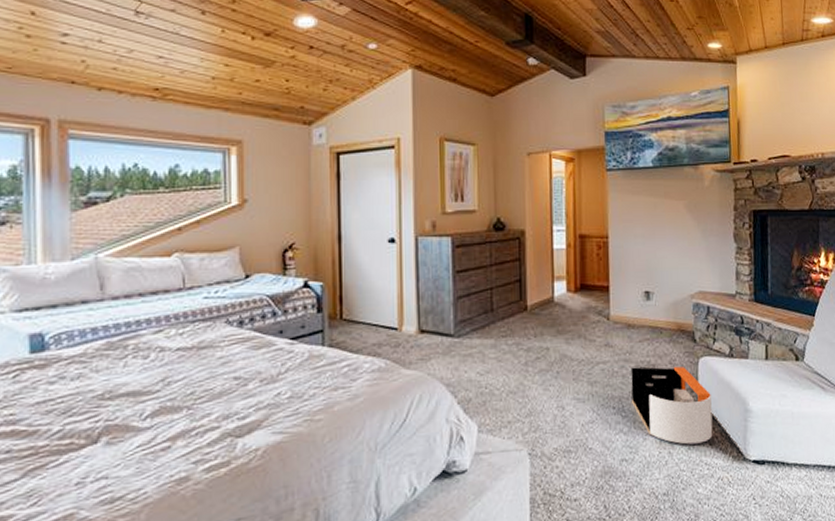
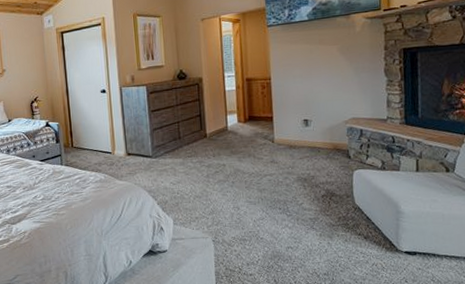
storage bin: present [630,367,713,445] -> none [293,178,367,238]

